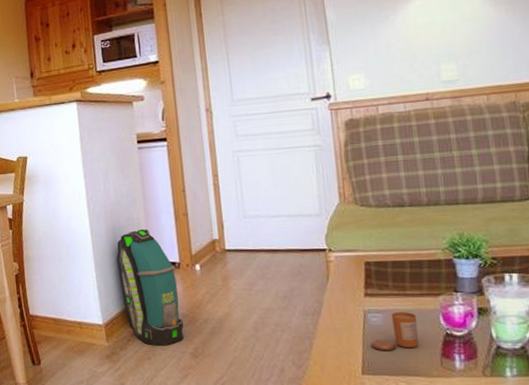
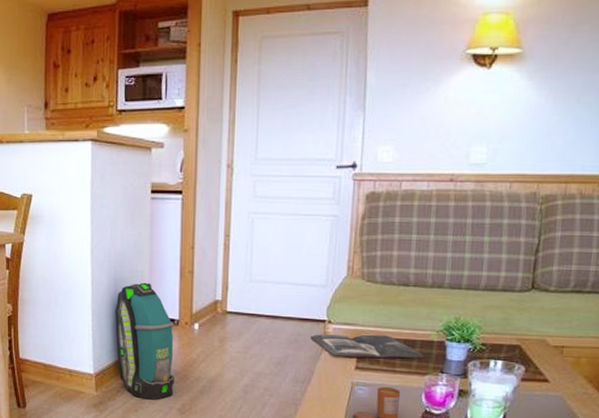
magazine: none [313,258,435,286] -> present [310,334,425,359]

